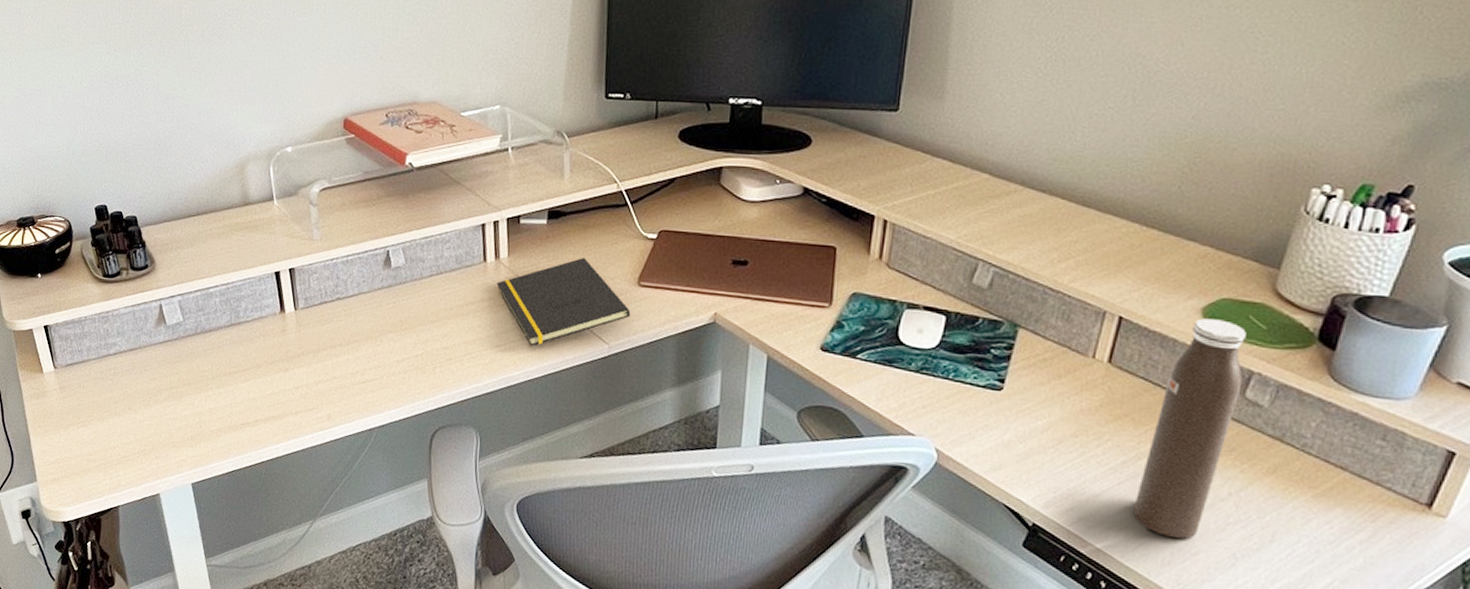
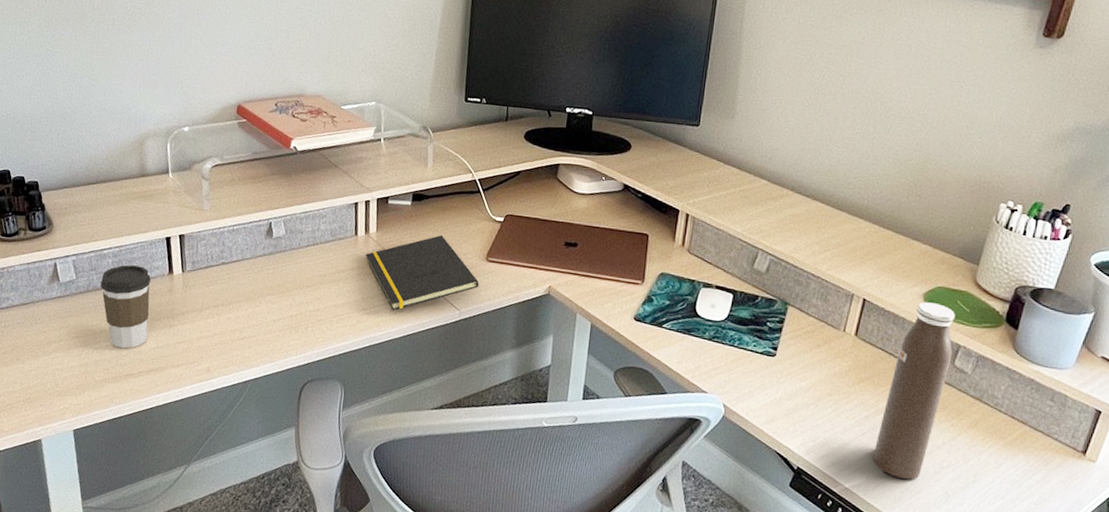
coffee cup: none [209,304,262,395] -> present [100,265,151,349]

